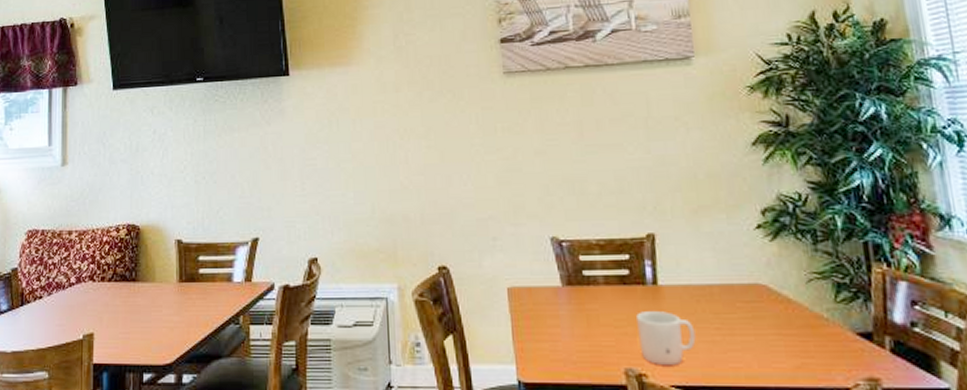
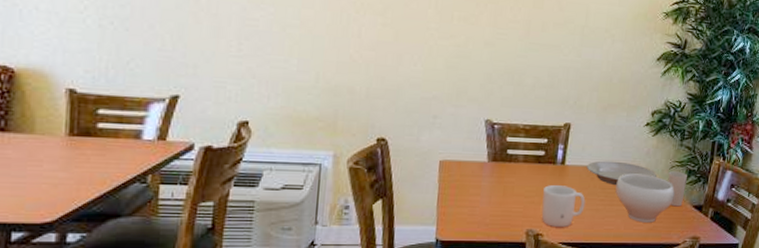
plate: none [687,277,791,309] -> present [586,160,657,186]
bowl: none [732,292,826,358] -> present [615,173,675,223]
cup: none [806,286,839,335] -> present [668,171,687,207]

